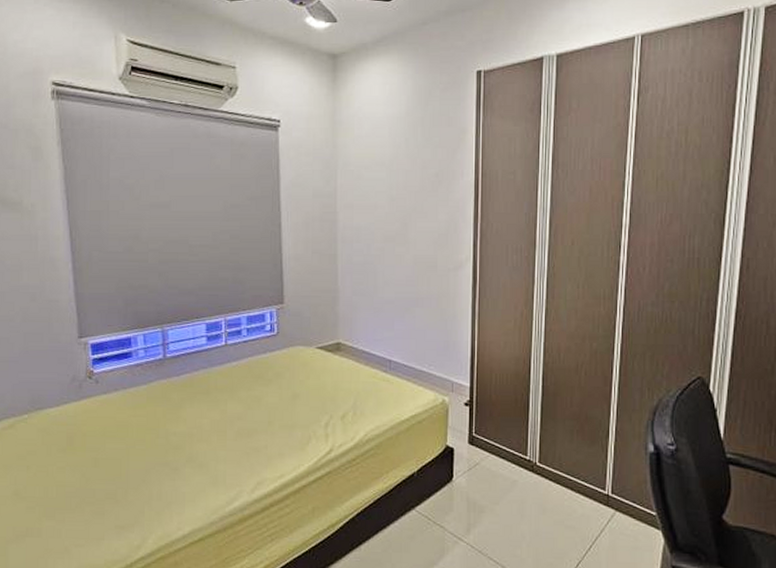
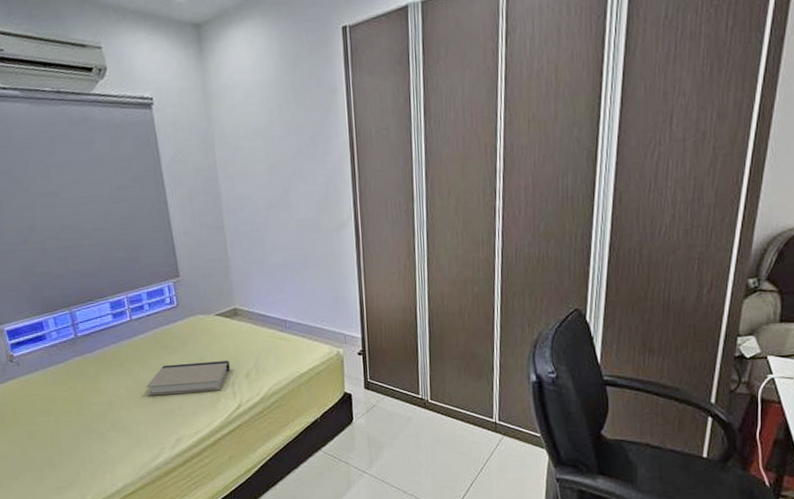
book: none [232,397,325,431] -> present [146,361,230,396]

